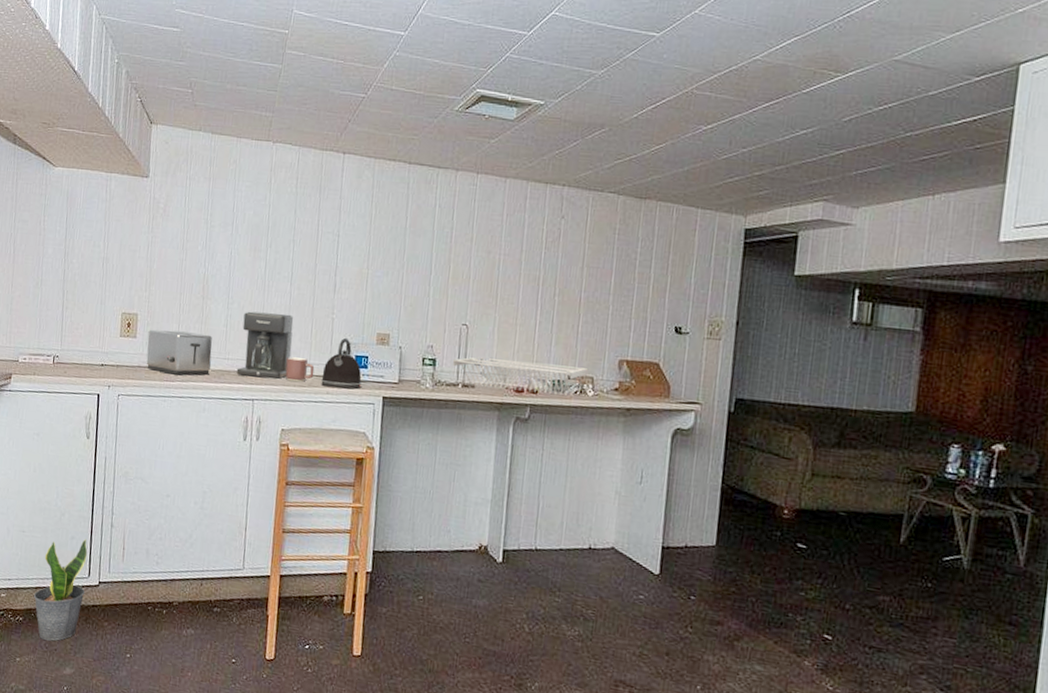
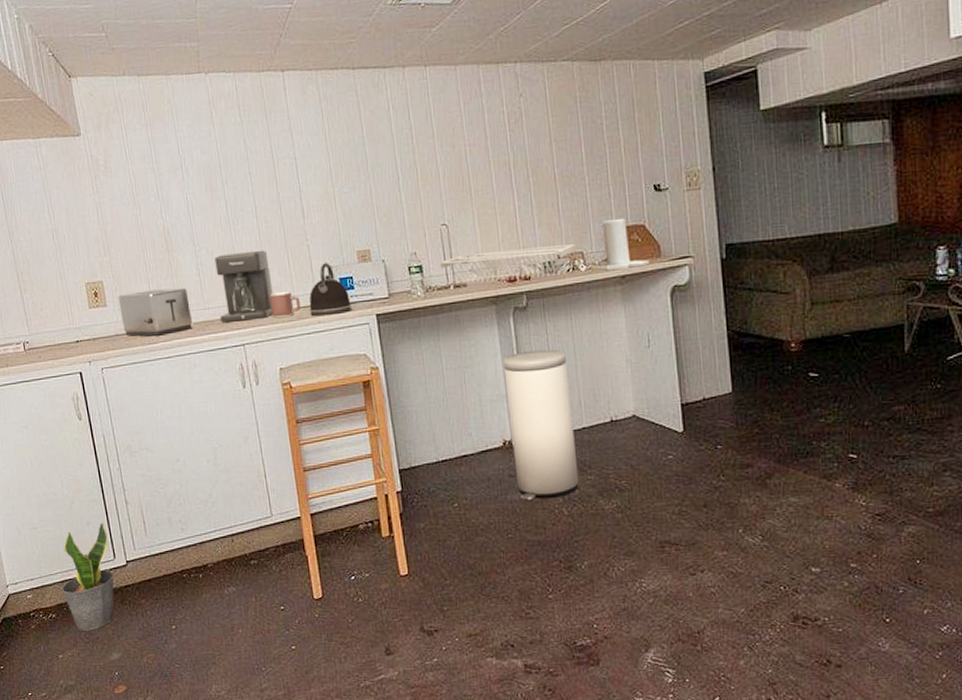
pedal bin: none [484,461,557,613] -> present [503,349,579,501]
paper towel: none [612,351,657,404] -> present [602,218,649,270]

